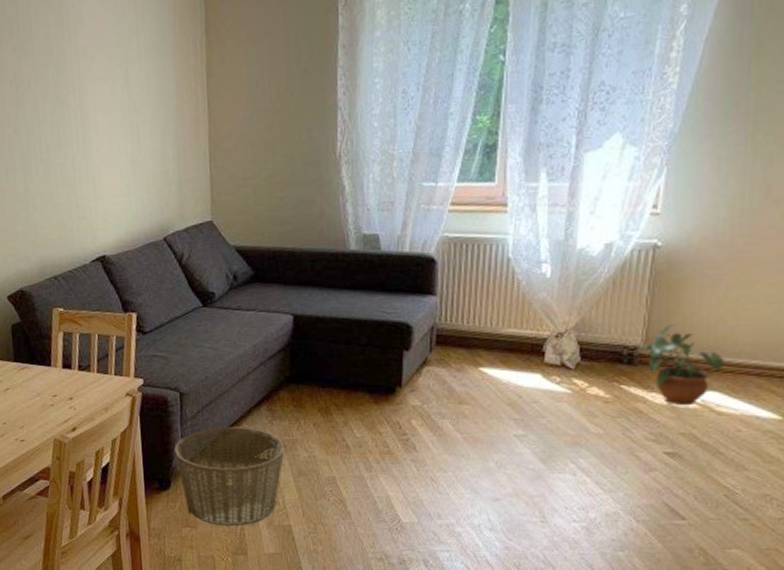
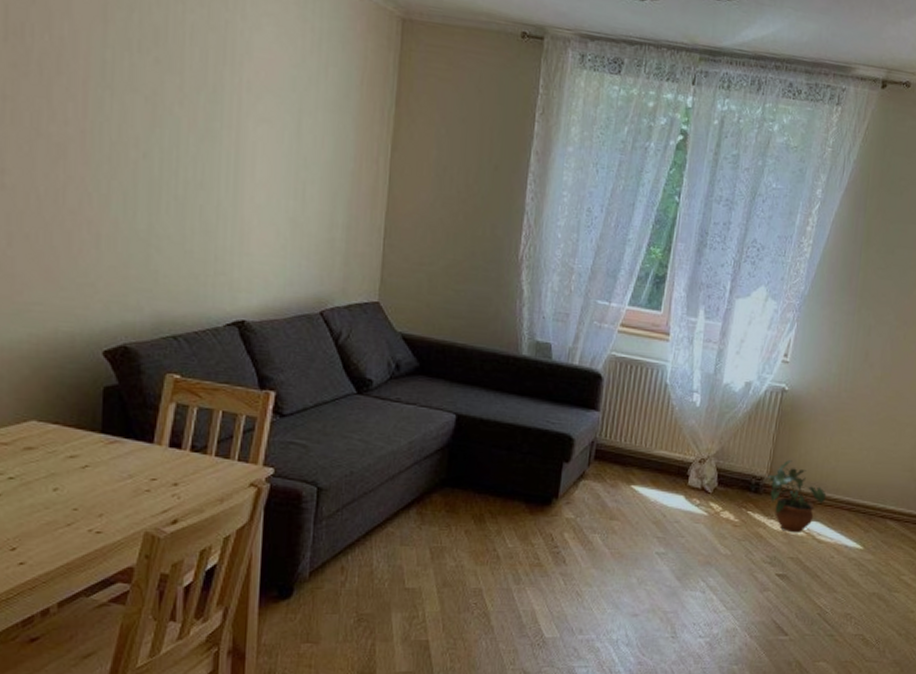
basket: present [174,427,285,526] -> none [303,529,432,641]

